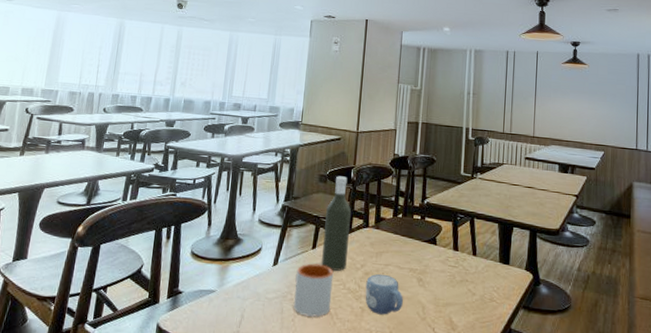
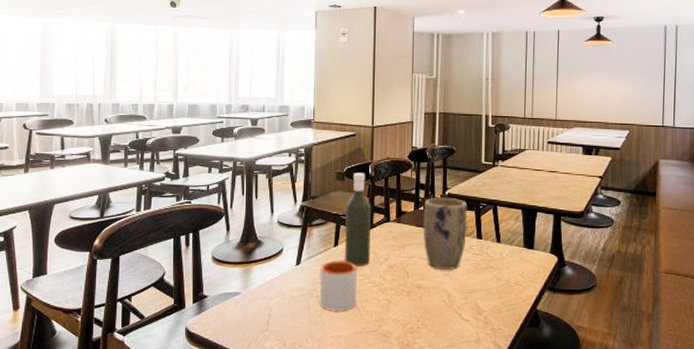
mug: present [365,274,403,315] -> none [390,266,429,305]
plant pot: none [400,205,445,281] -> present [423,197,468,270]

